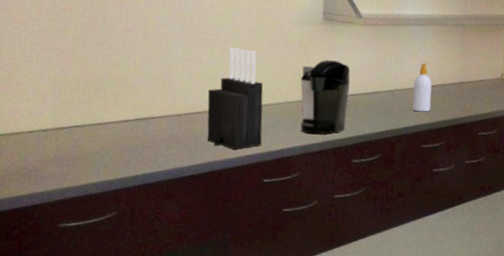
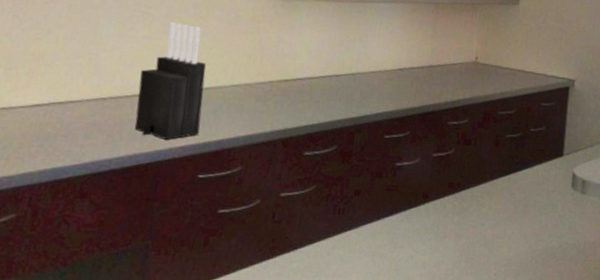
coffee maker: present [300,60,350,135] -> none [246,38,308,123]
soap bottle: present [412,63,432,112] -> none [375,44,399,98]

